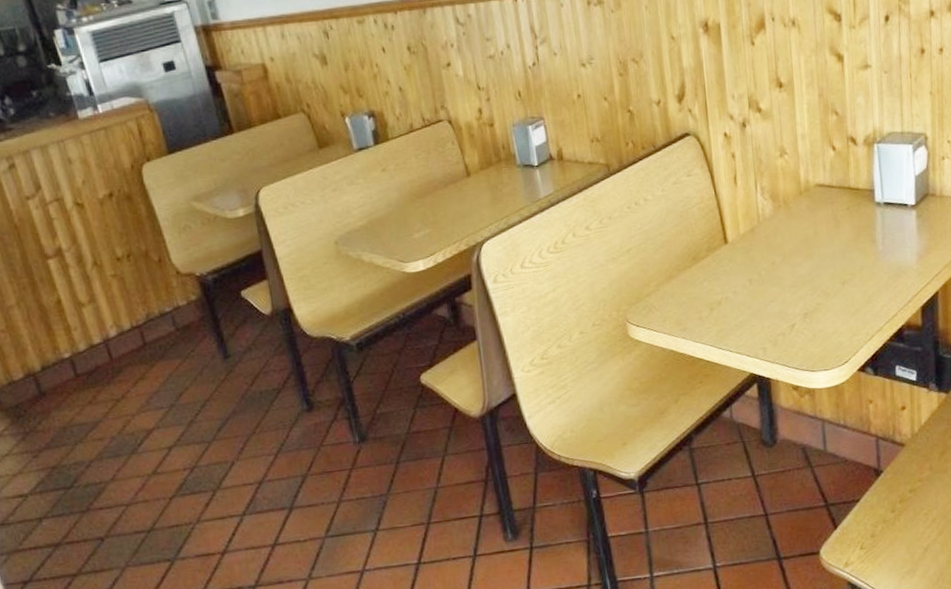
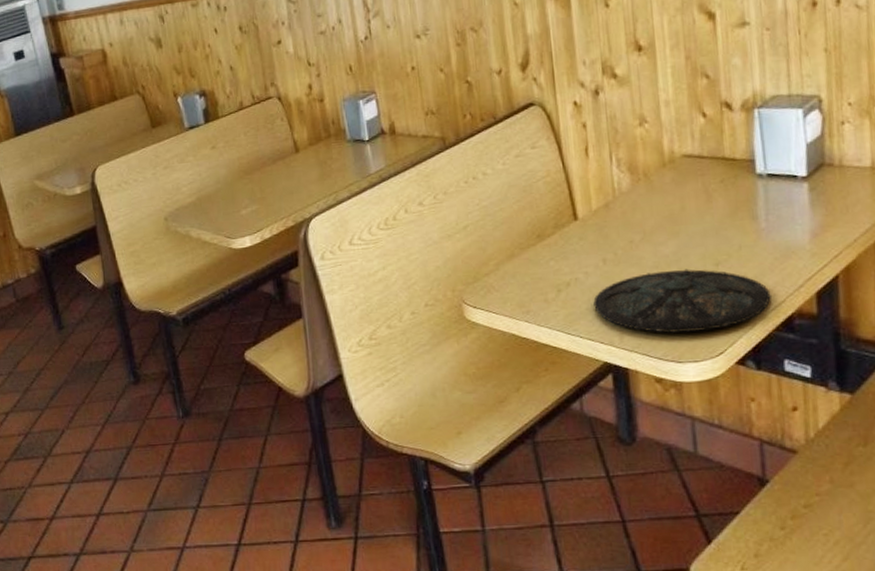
plate: none [741,287,886,345] -> present [593,269,771,333]

